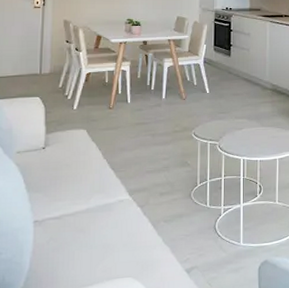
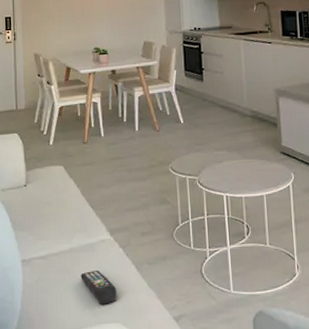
remote control: none [95,229,131,261] -> present [80,271,117,305]

